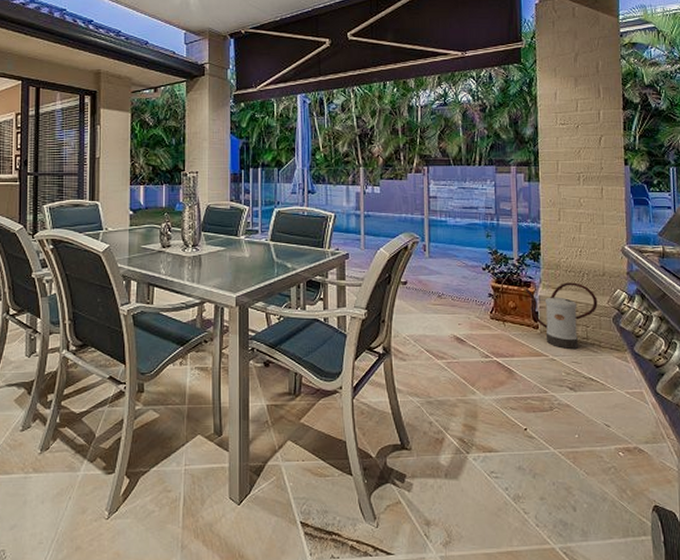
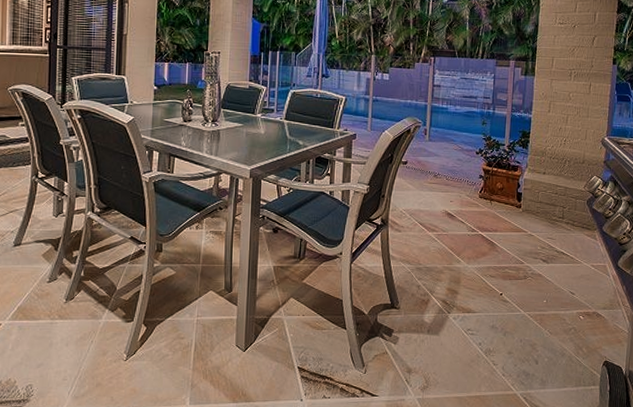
watering can: present [525,282,598,349] -> none [512,168,576,226]

